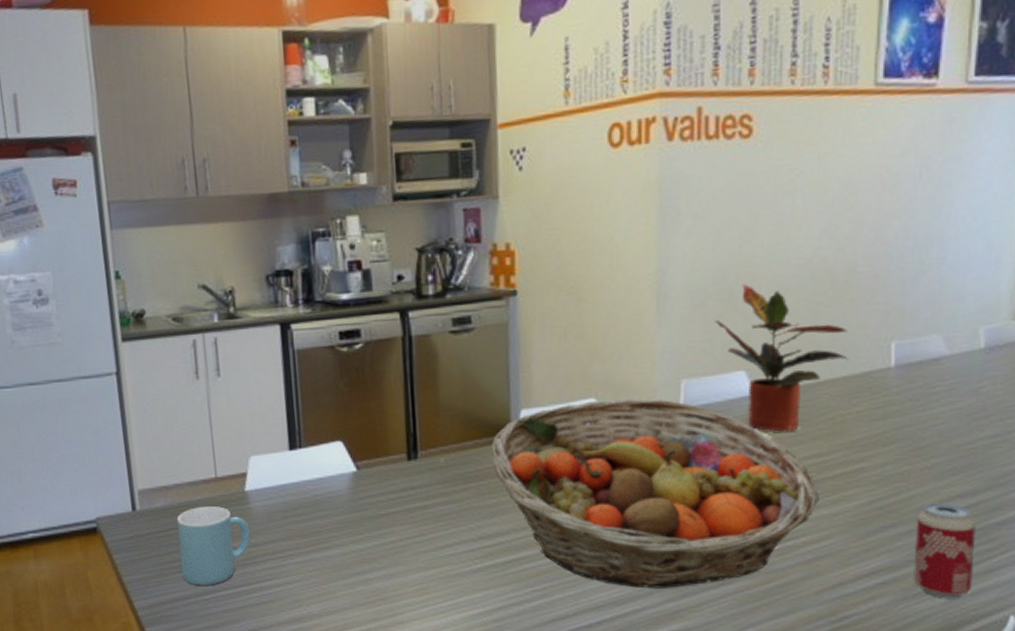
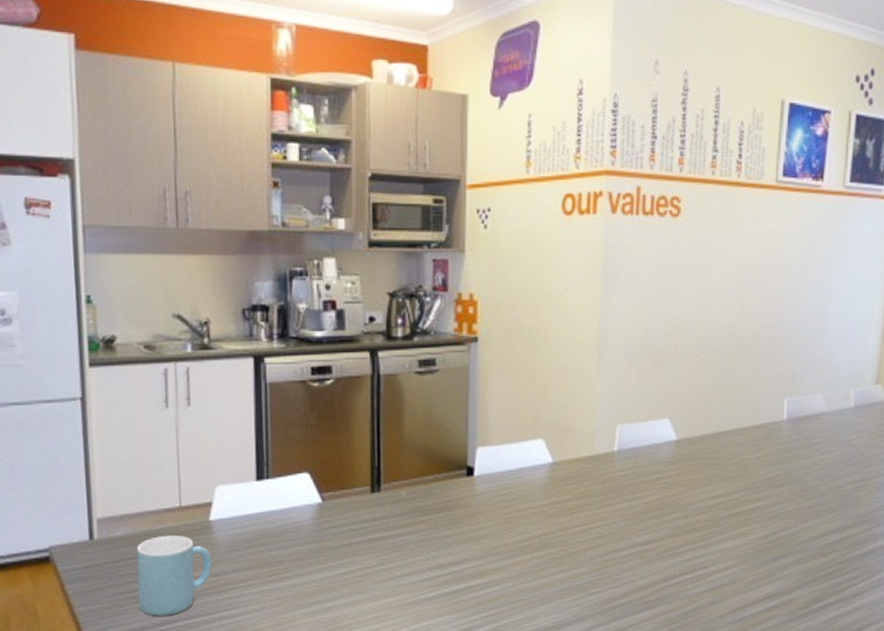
fruit basket: present [491,398,819,589] -> none [449,440,726,614]
potted plant: present [714,284,848,432] -> none [645,343,752,473]
beverage can: present [913,502,976,598] -> none [797,537,845,619]

